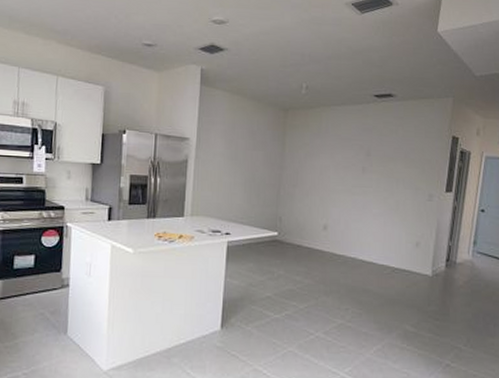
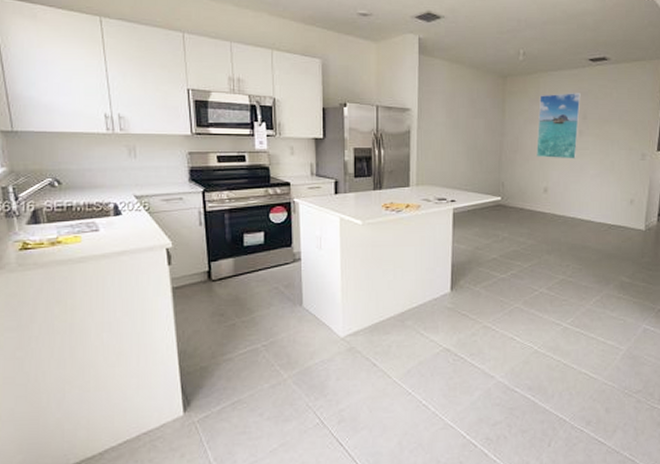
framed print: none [317,128,365,197] -> present [536,93,581,159]

